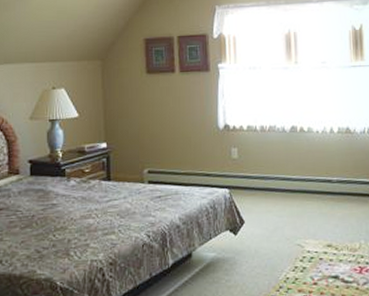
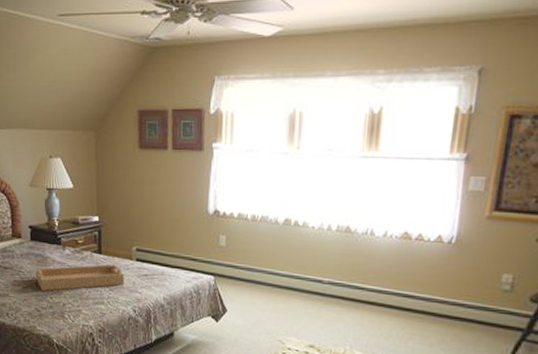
serving tray: none [35,189,137,228] -> present [35,264,125,291]

